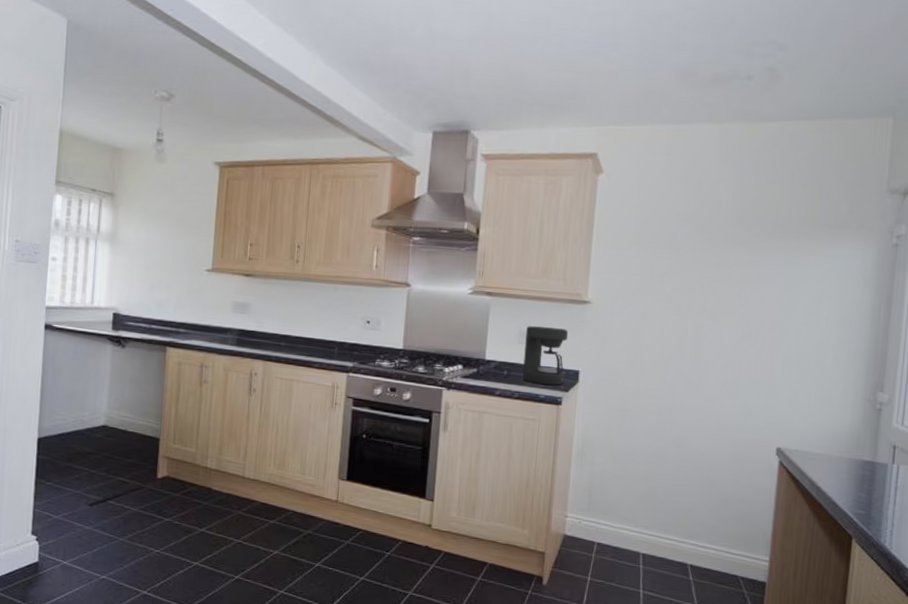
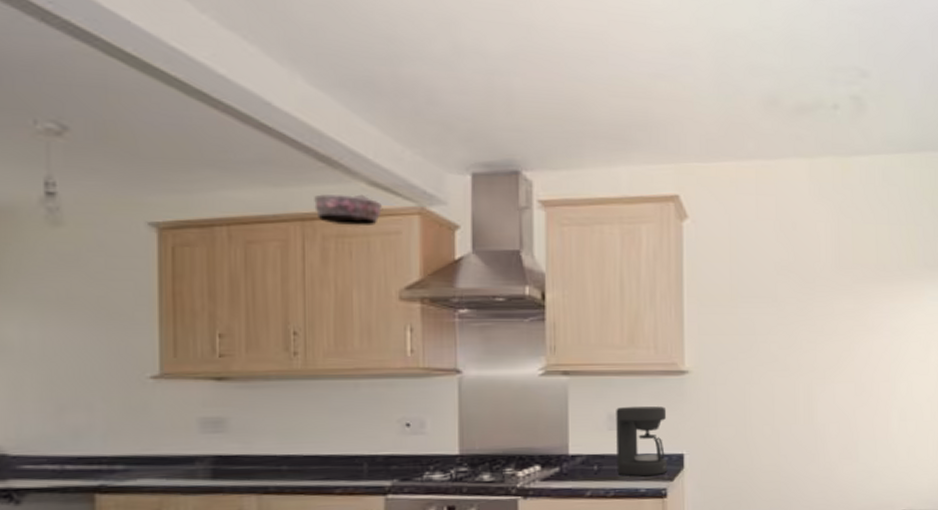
decorative basket: none [320,144,367,170] -> present [314,193,383,227]

